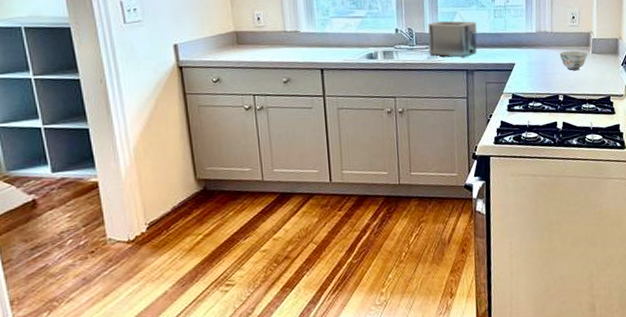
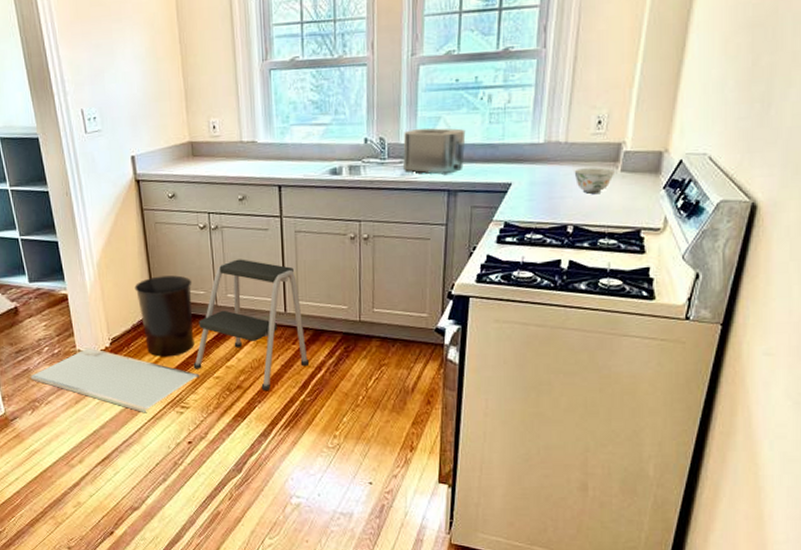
door mat: none [48,235,246,297] -> present [30,347,200,413]
waste bin: none [175,154,240,237] -> present [134,275,195,357]
step stool: none [239,135,354,259] -> present [193,259,309,392]

